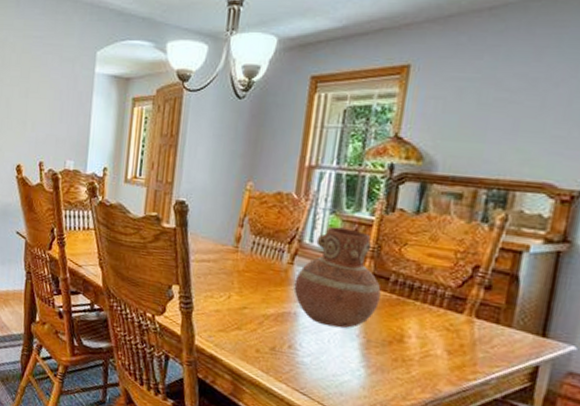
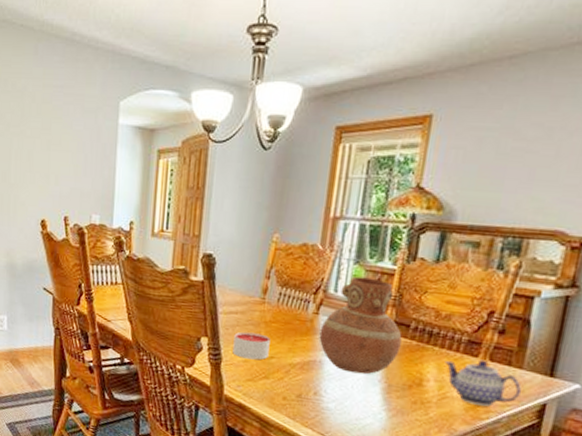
candle: none [204,280,243,310] -> present [232,331,271,360]
teapot: none [427,316,511,367] -> present [444,359,521,406]

